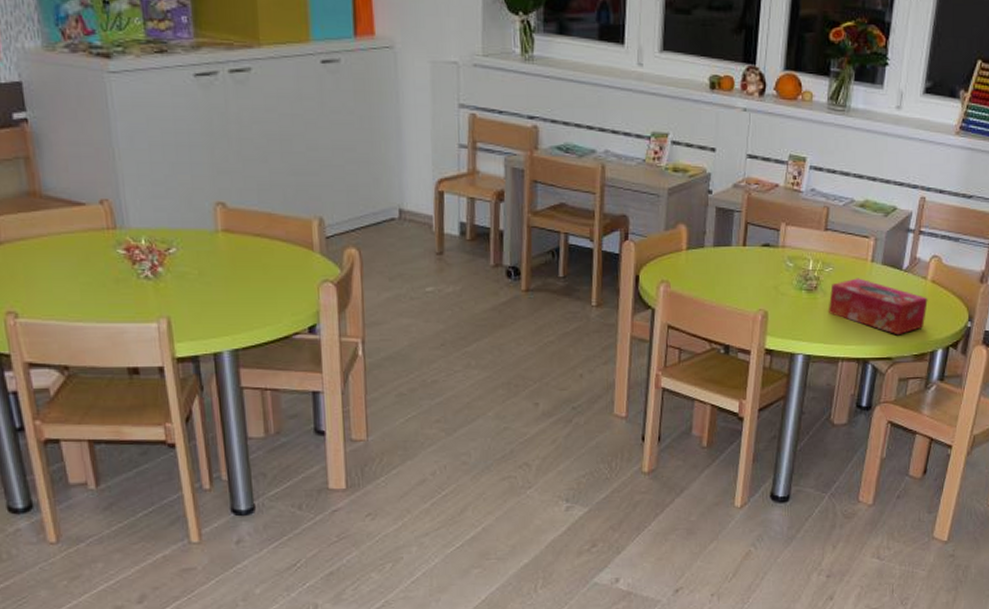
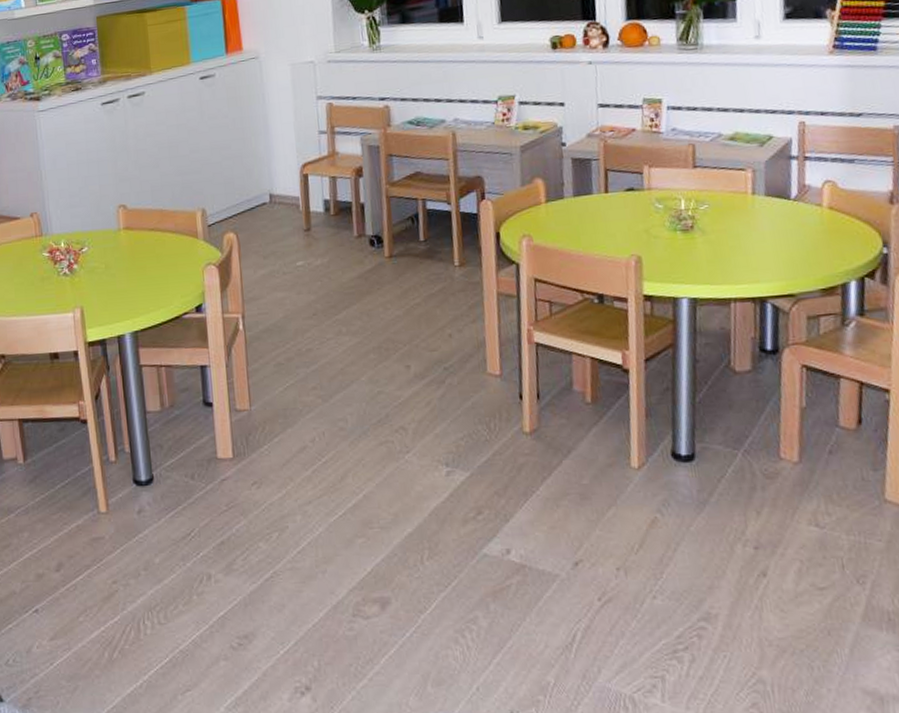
tissue box: present [828,278,928,336] -> none [709,212,829,270]

